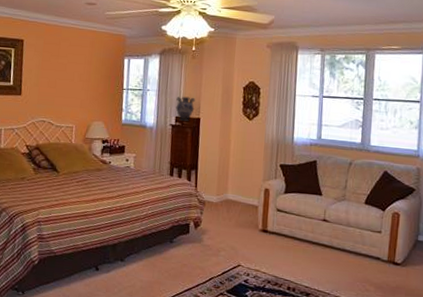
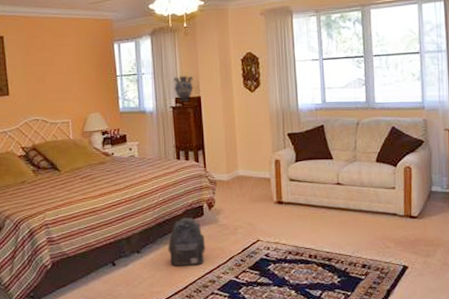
backpack: none [150,233,188,281] -> present [168,218,206,266]

